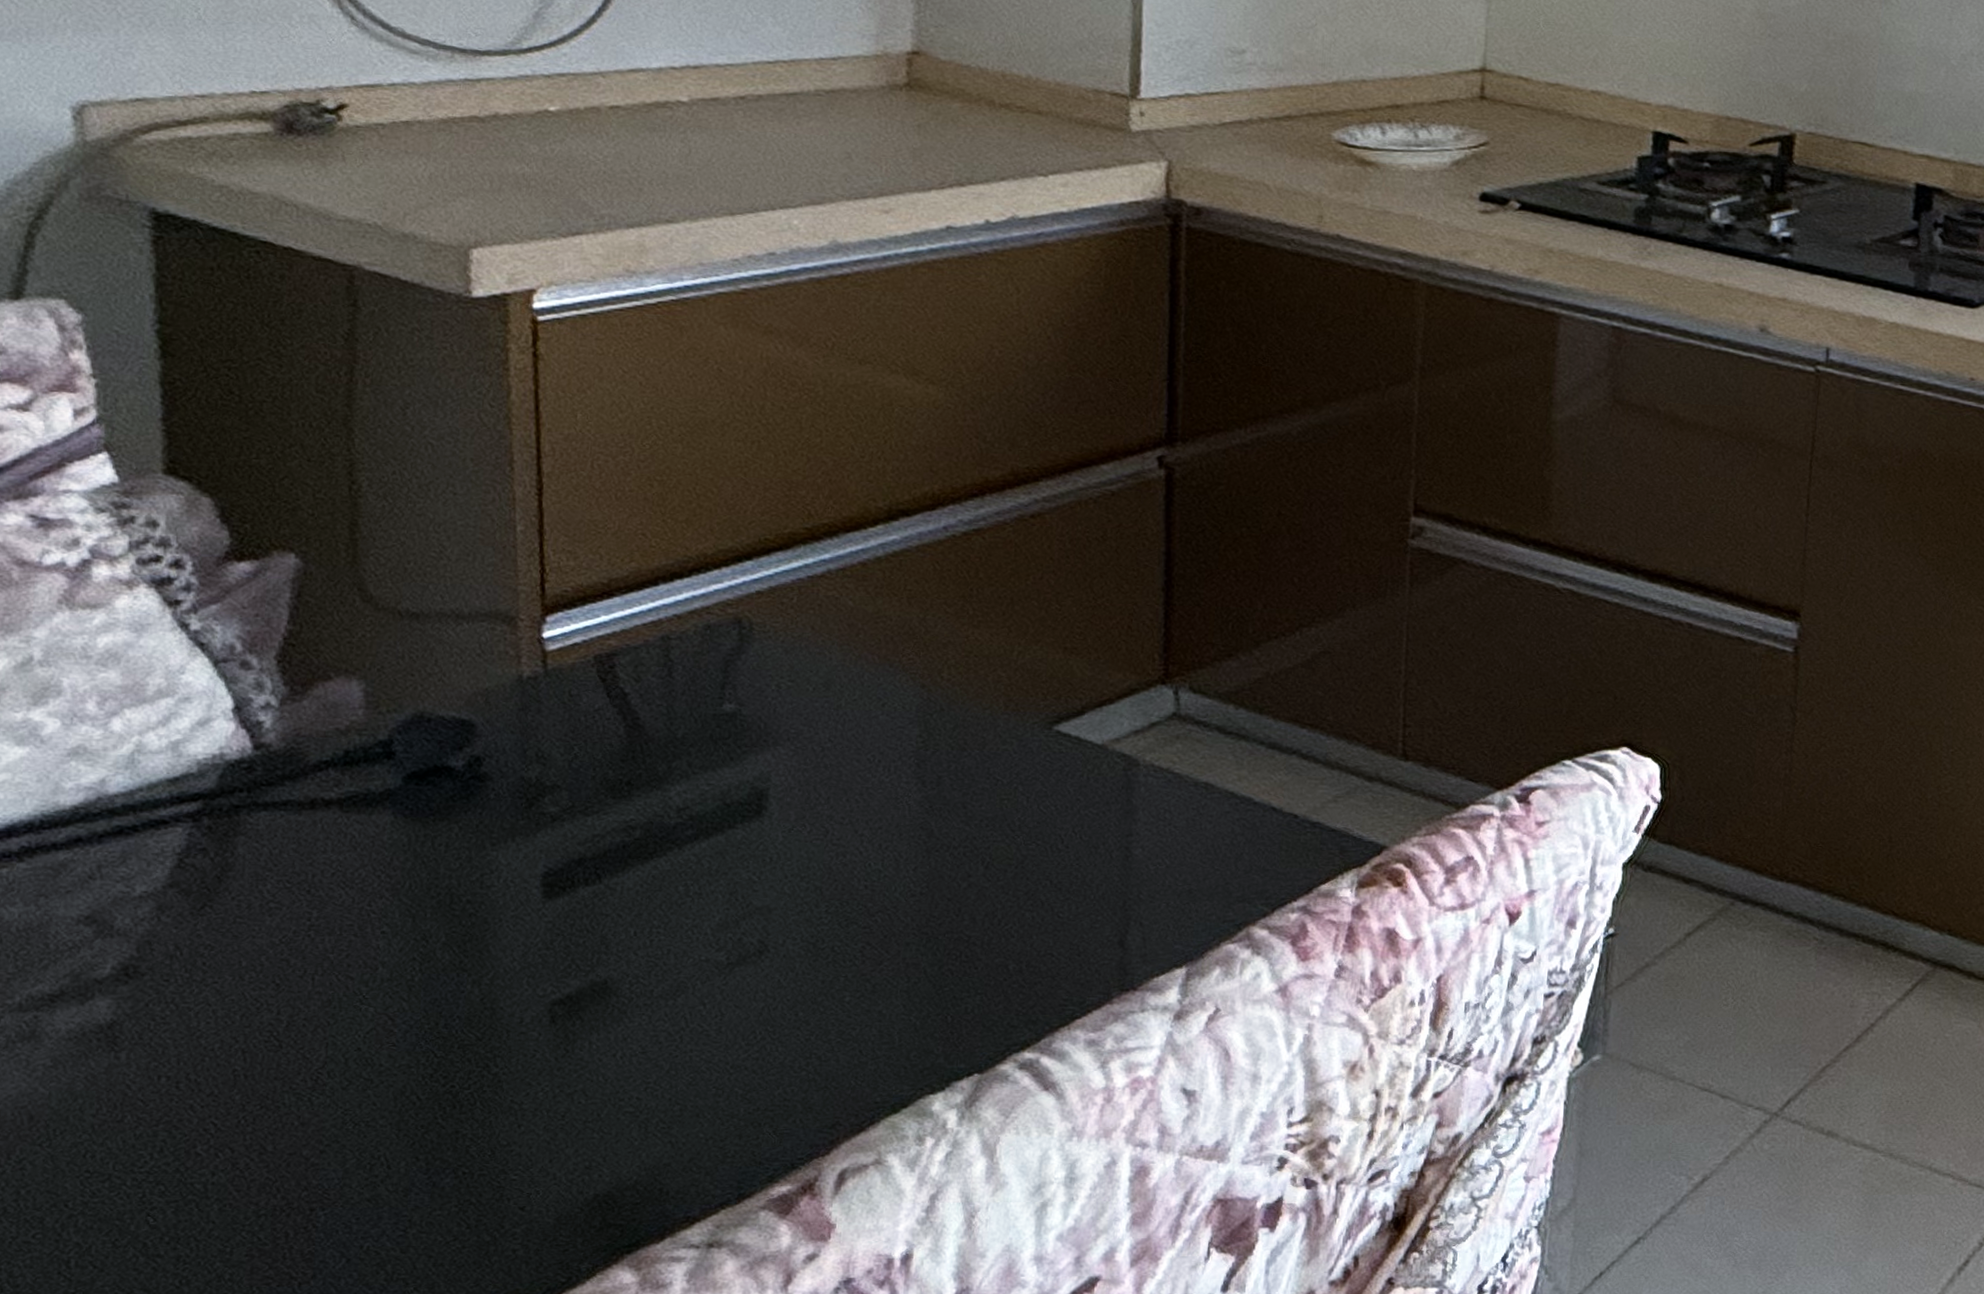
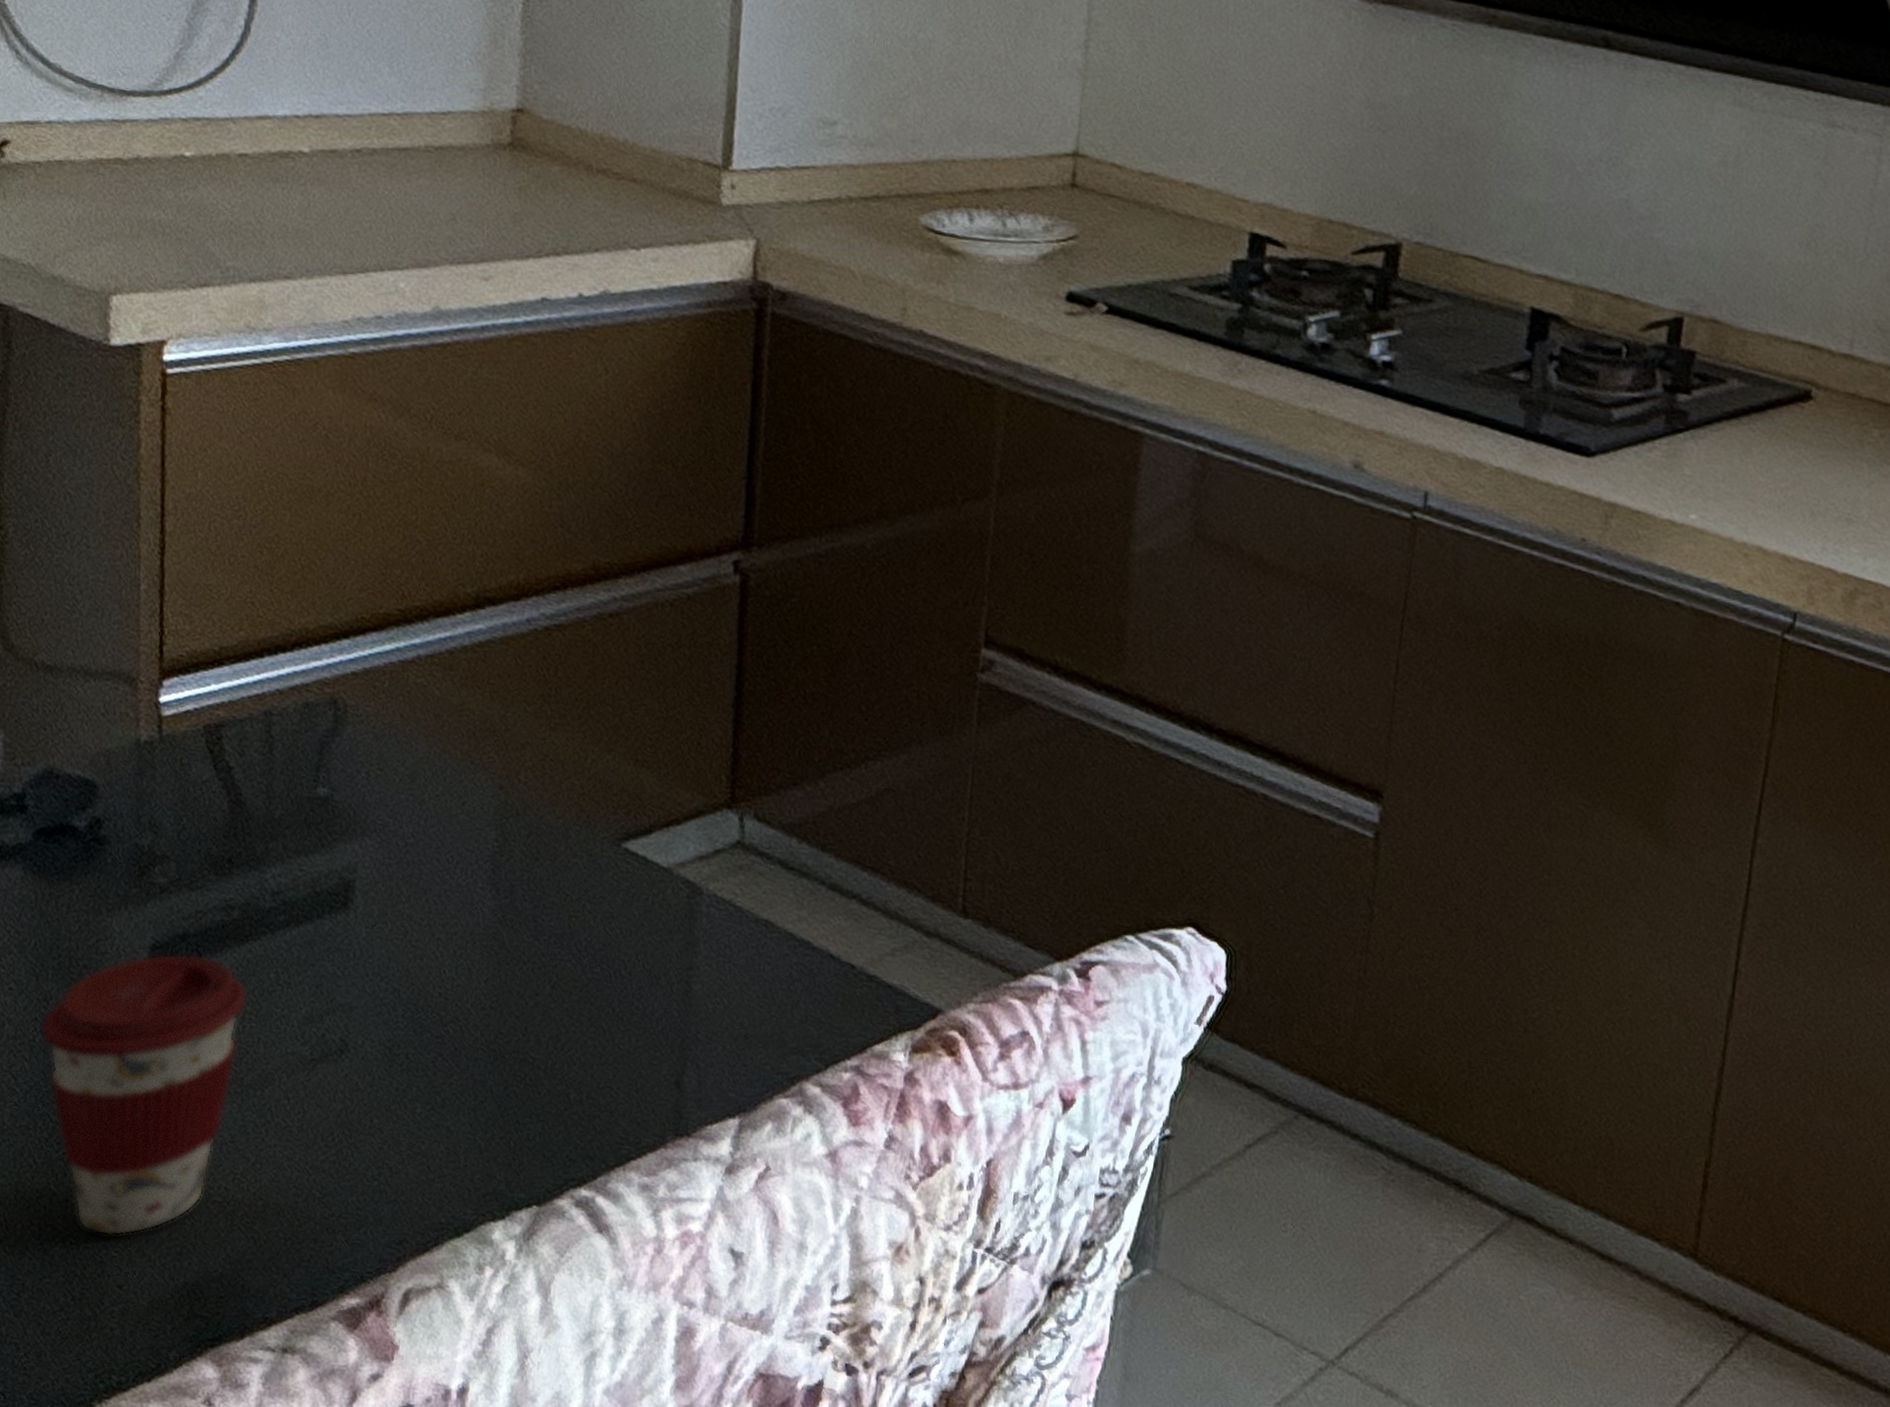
coffee cup: none [419,878,655,1161] -> present [39,953,248,1236]

